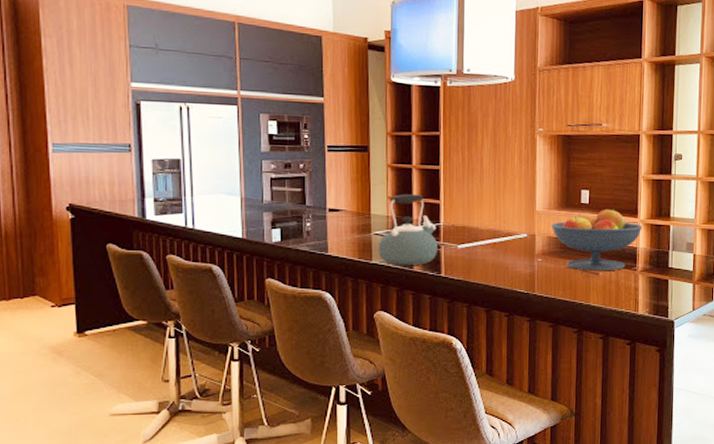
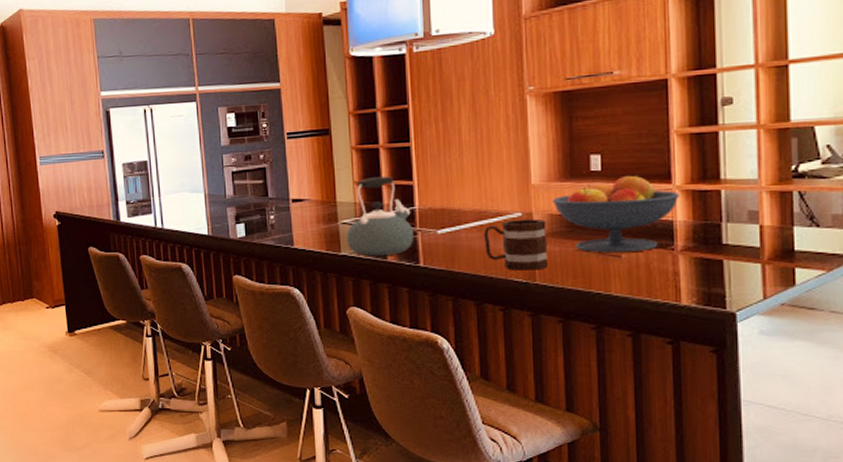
mug: none [495,239,545,283] -> present [483,218,549,271]

